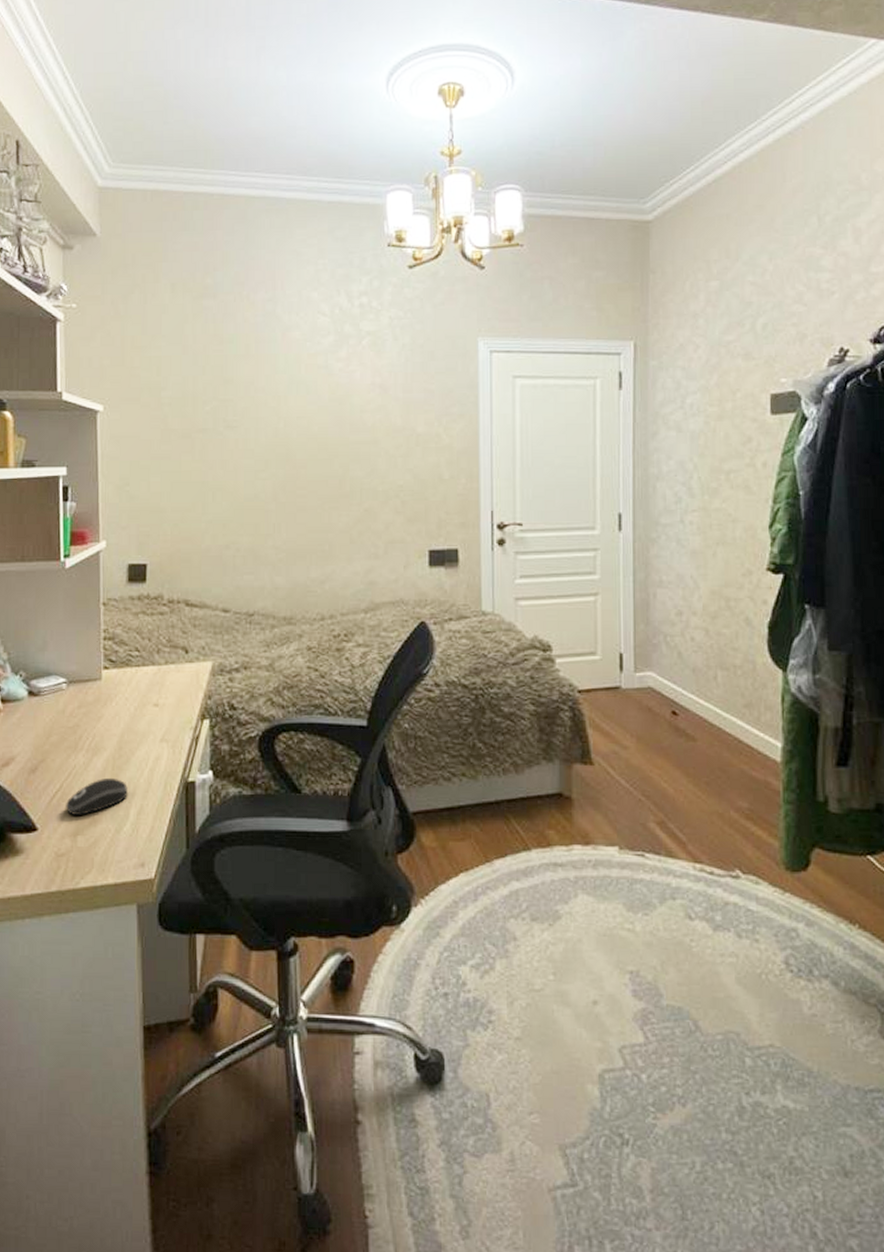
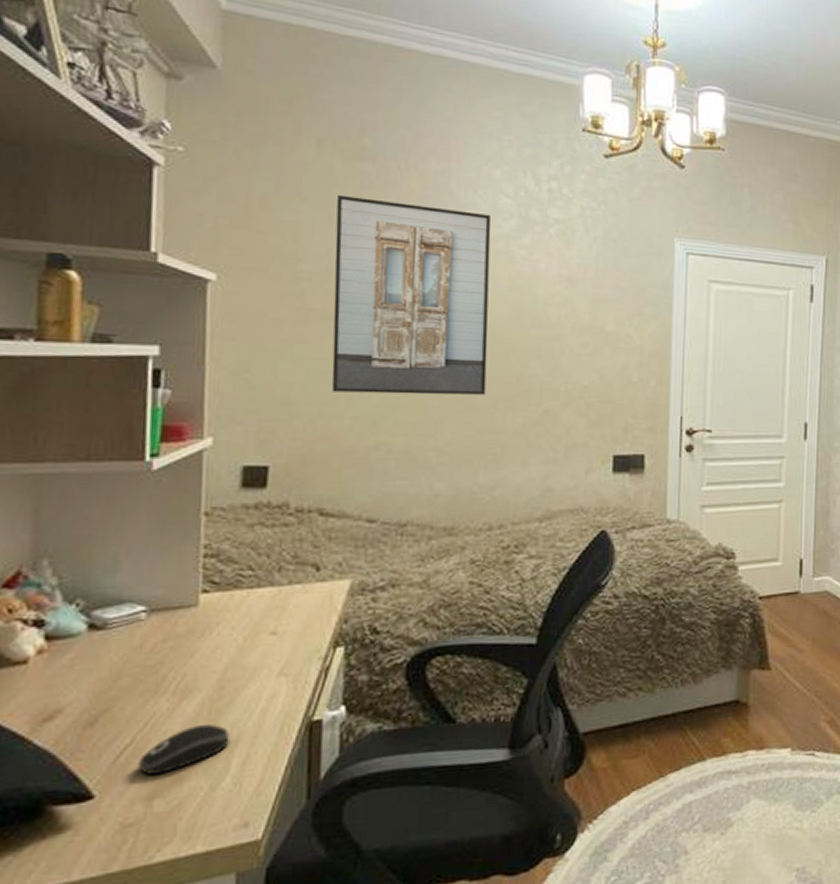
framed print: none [188,329,314,500] -> present [331,194,492,395]

